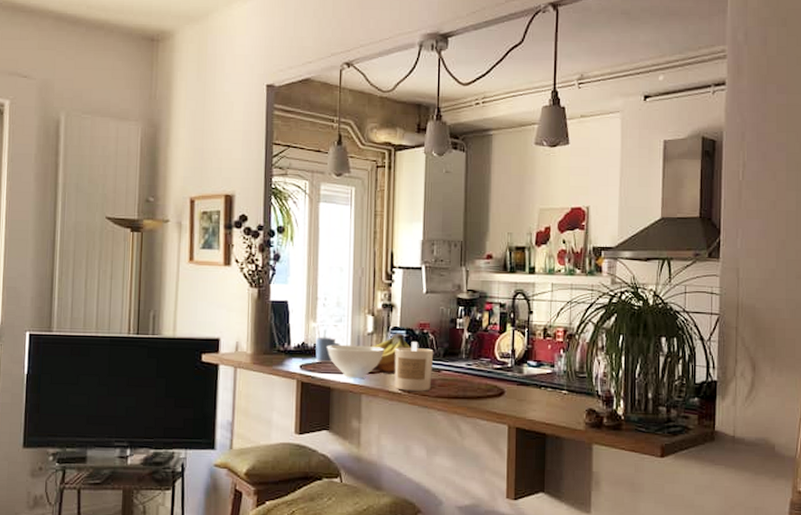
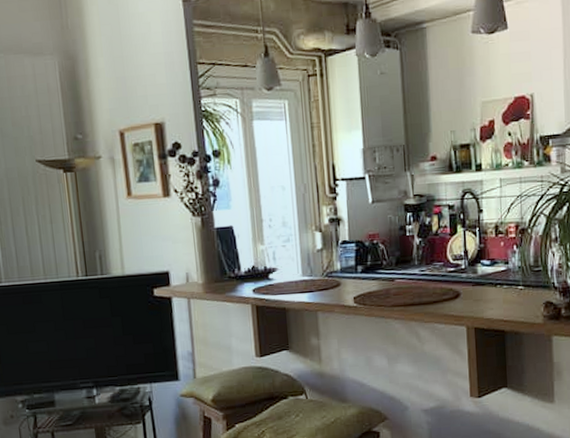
mug: present [315,337,340,363] -> none [266,258,291,285]
bowl: present [327,344,385,378] -> none [277,262,337,297]
fruit: present [372,333,411,374] -> none [323,246,362,289]
candle: present [394,342,434,391] -> none [346,253,387,304]

